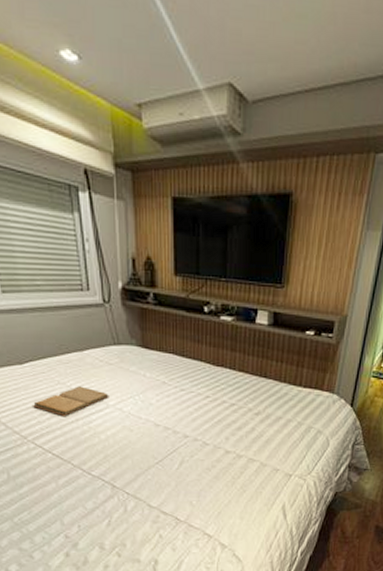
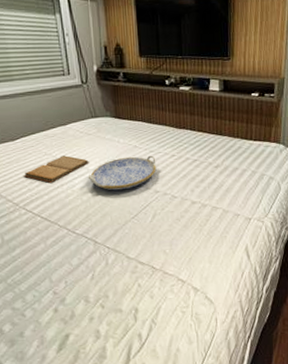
serving tray: none [107,394,187,431] -> present [88,155,157,191]

